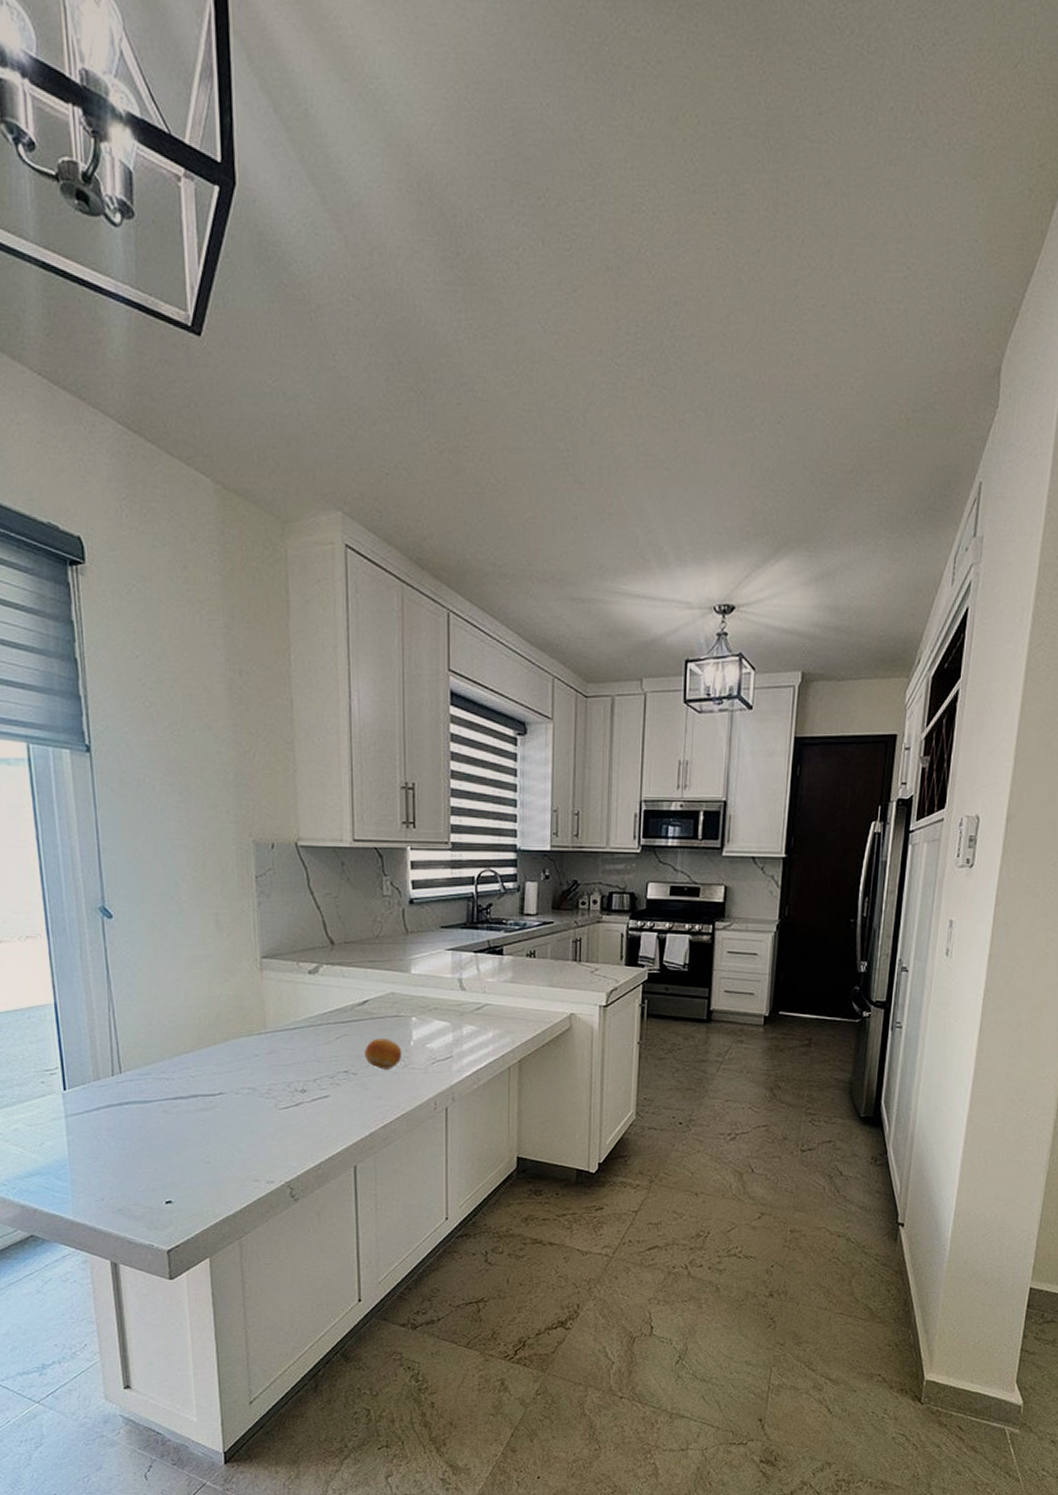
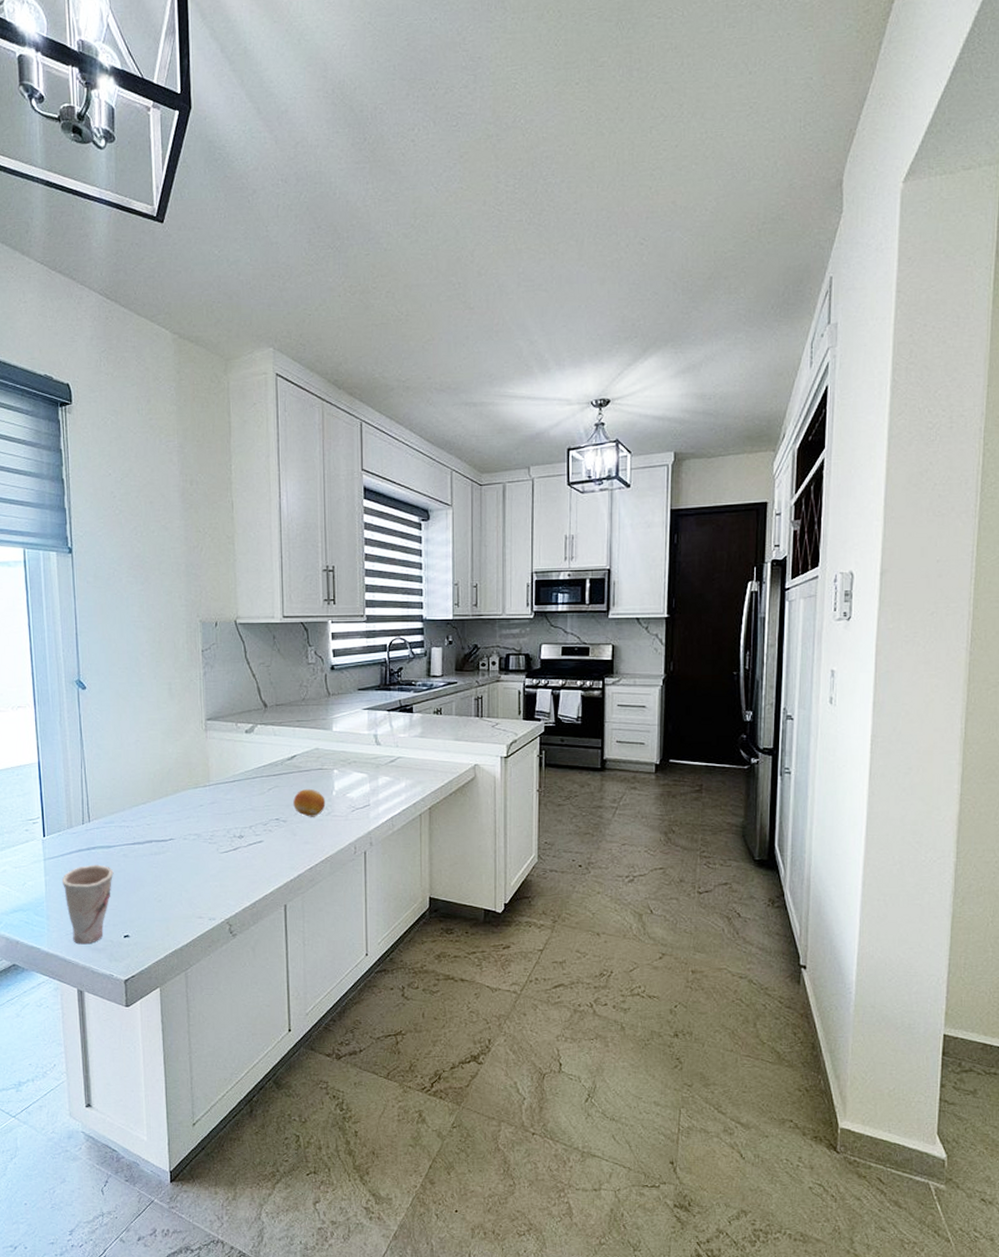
cup: none [88,1122,152,1212] -> present [61,864,114,945]

